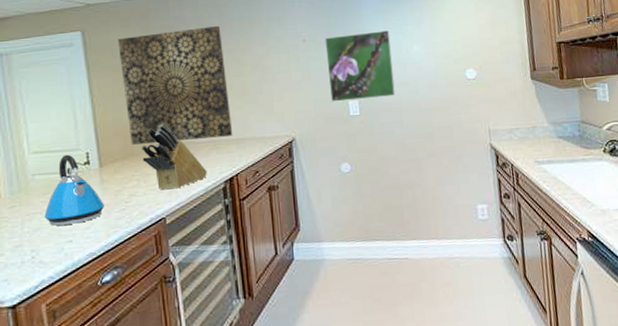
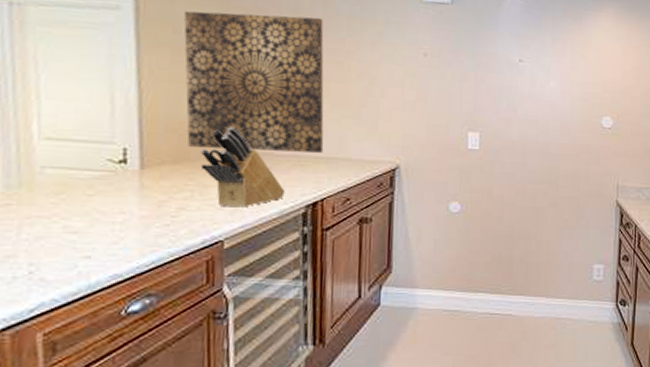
kettle: present [44,154,104,226] -> none [53,147,141,236]
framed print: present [325,30,396,102] -> none [448,55,526,134]

